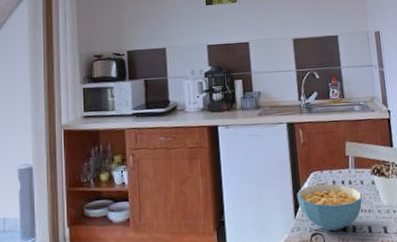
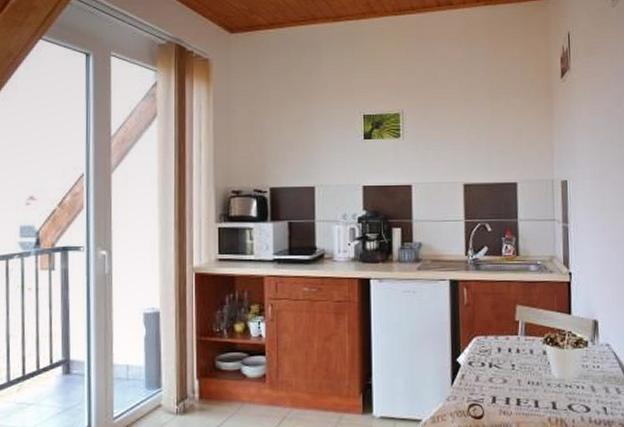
cereal bowl: present [297,183,362,231] -> none [456,350,530,402]

